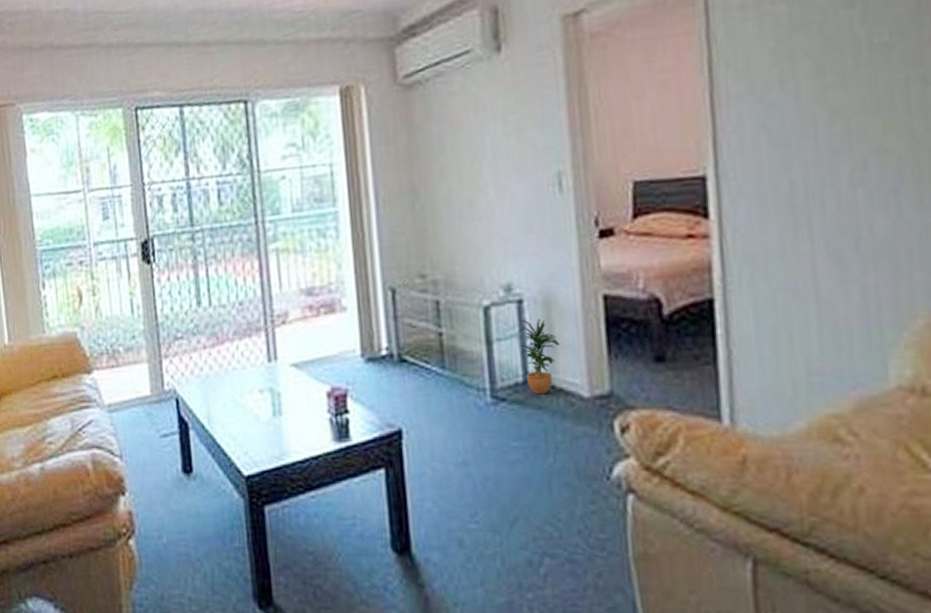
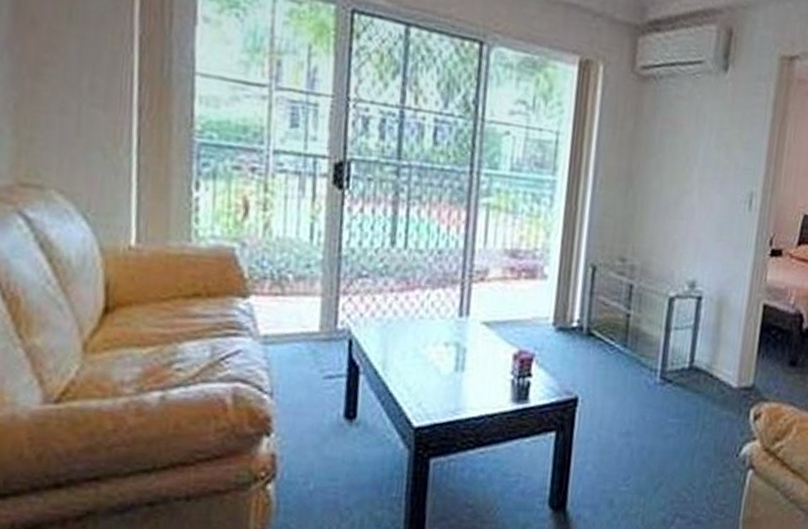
potted plant: present [518,318,560,395] -> none [691,314,724,381]

